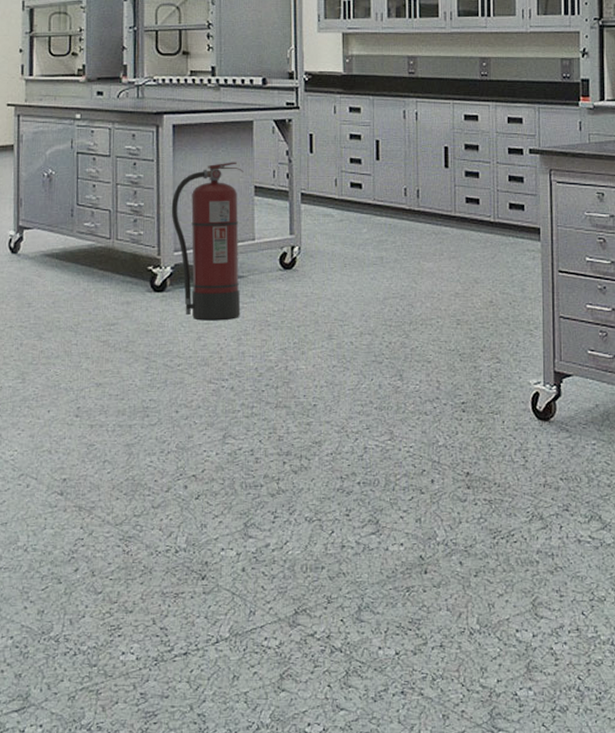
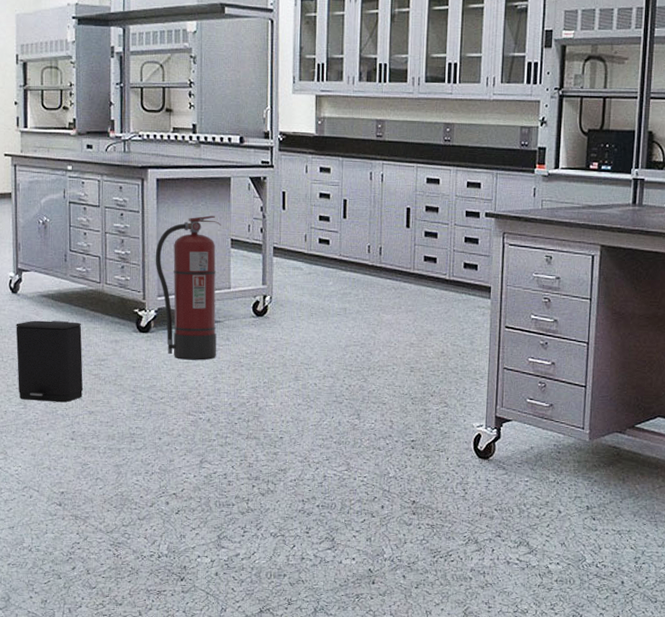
pedal bin: none [15,282,90,374] -> present [16,320,83,403]

